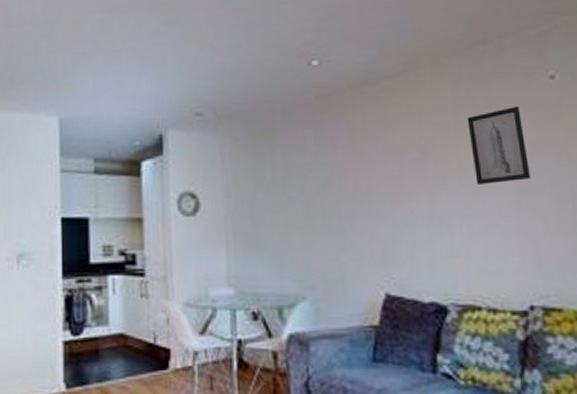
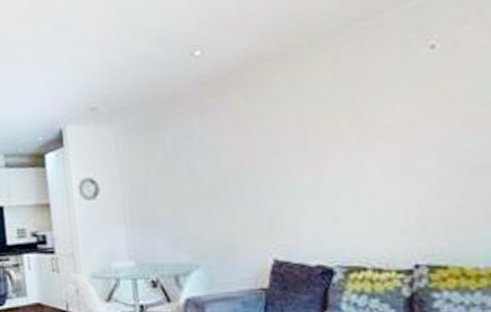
wall art: present [467,105,530,186] -> none [347,77,413,156]

